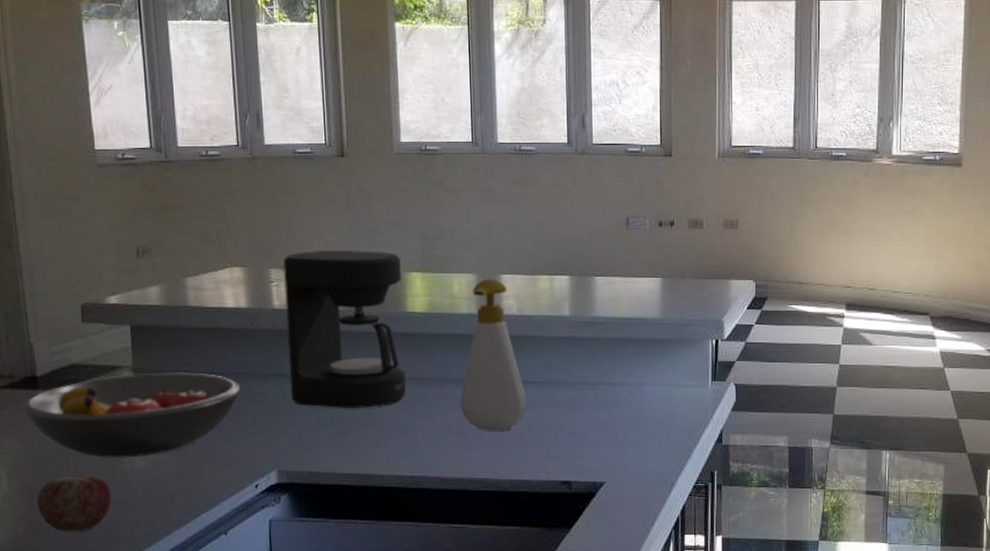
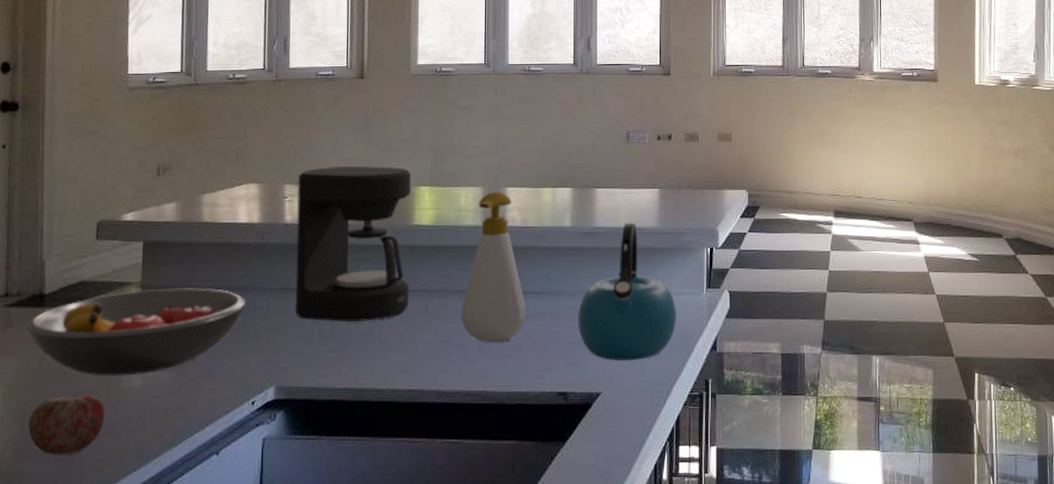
kettle: none [580,312,681,452] -> present [578,222,676,361]

